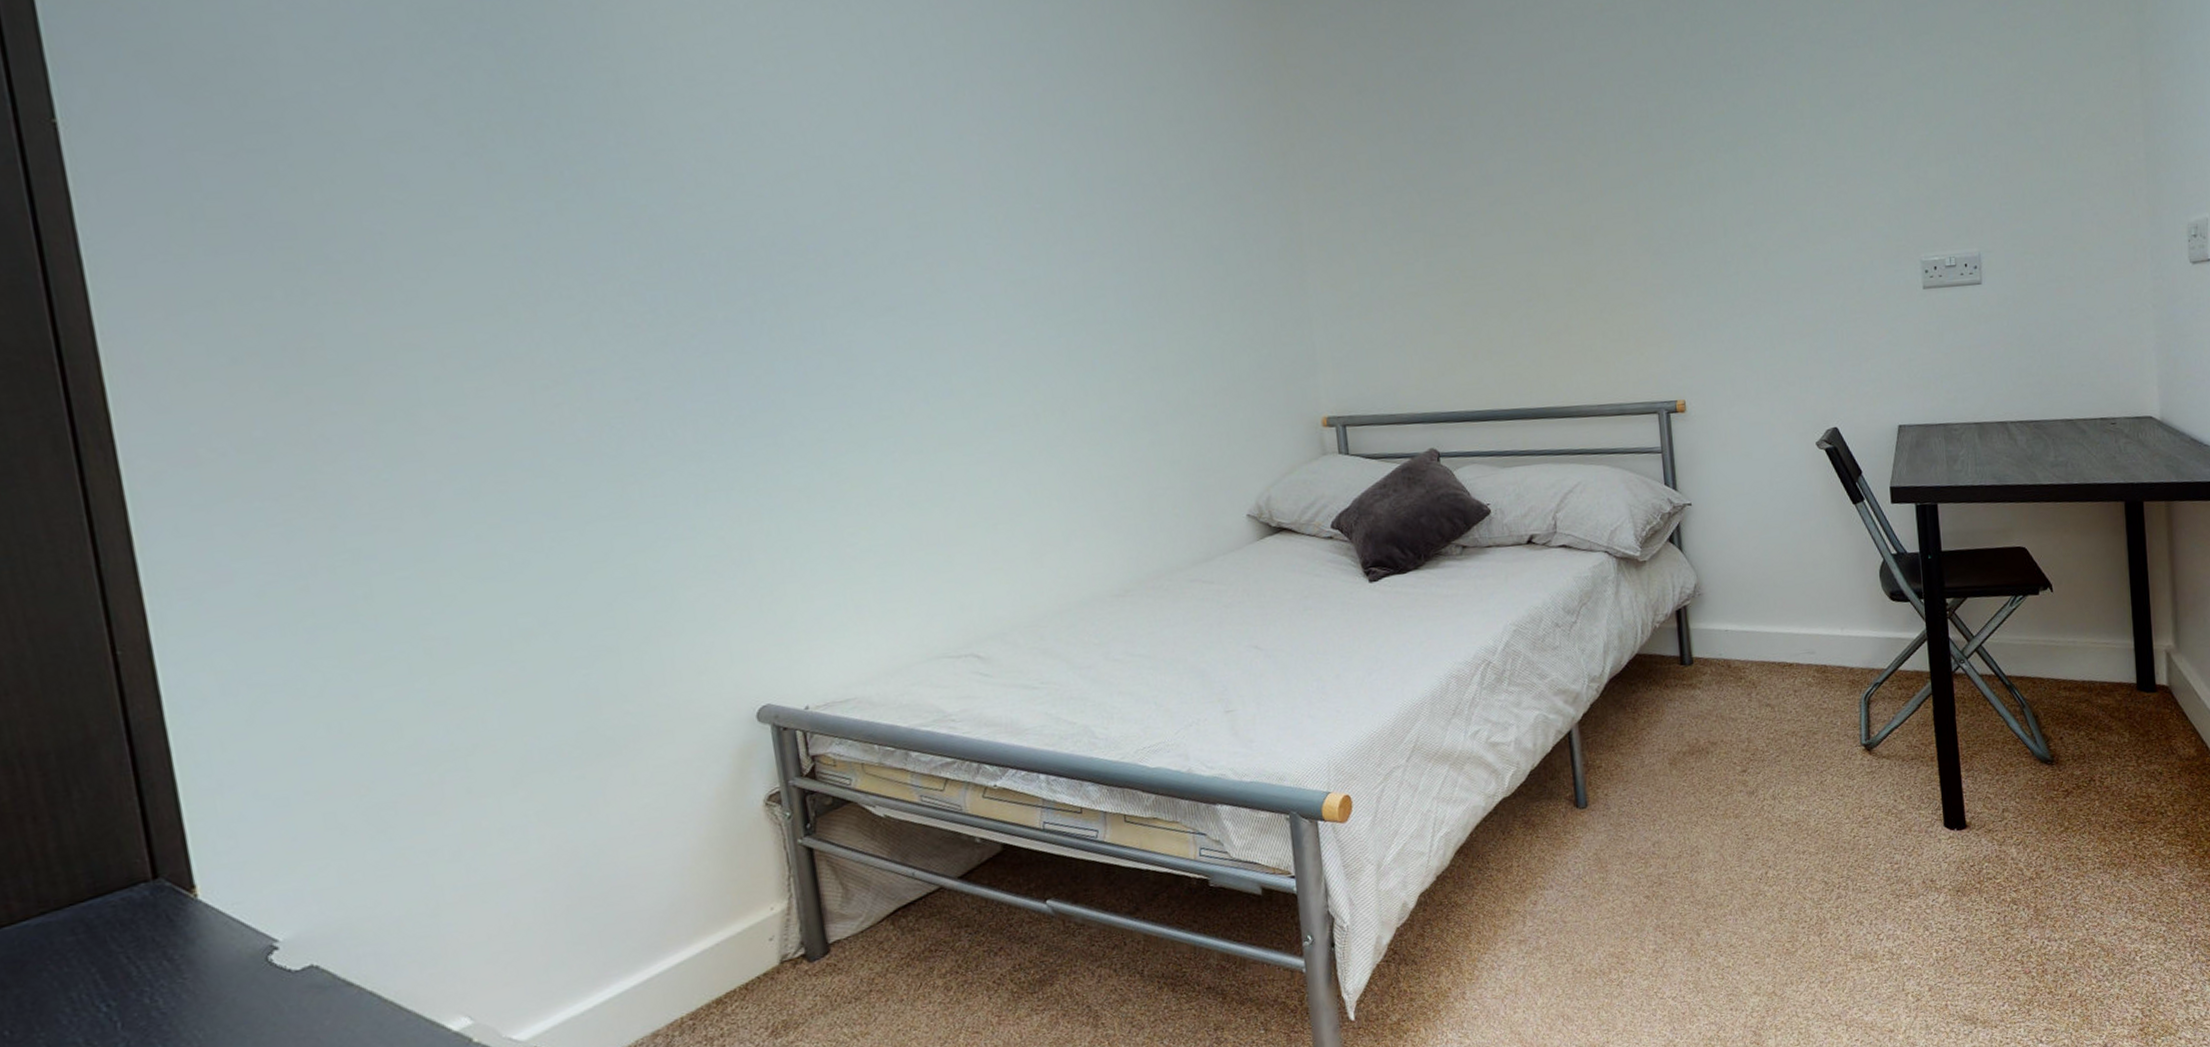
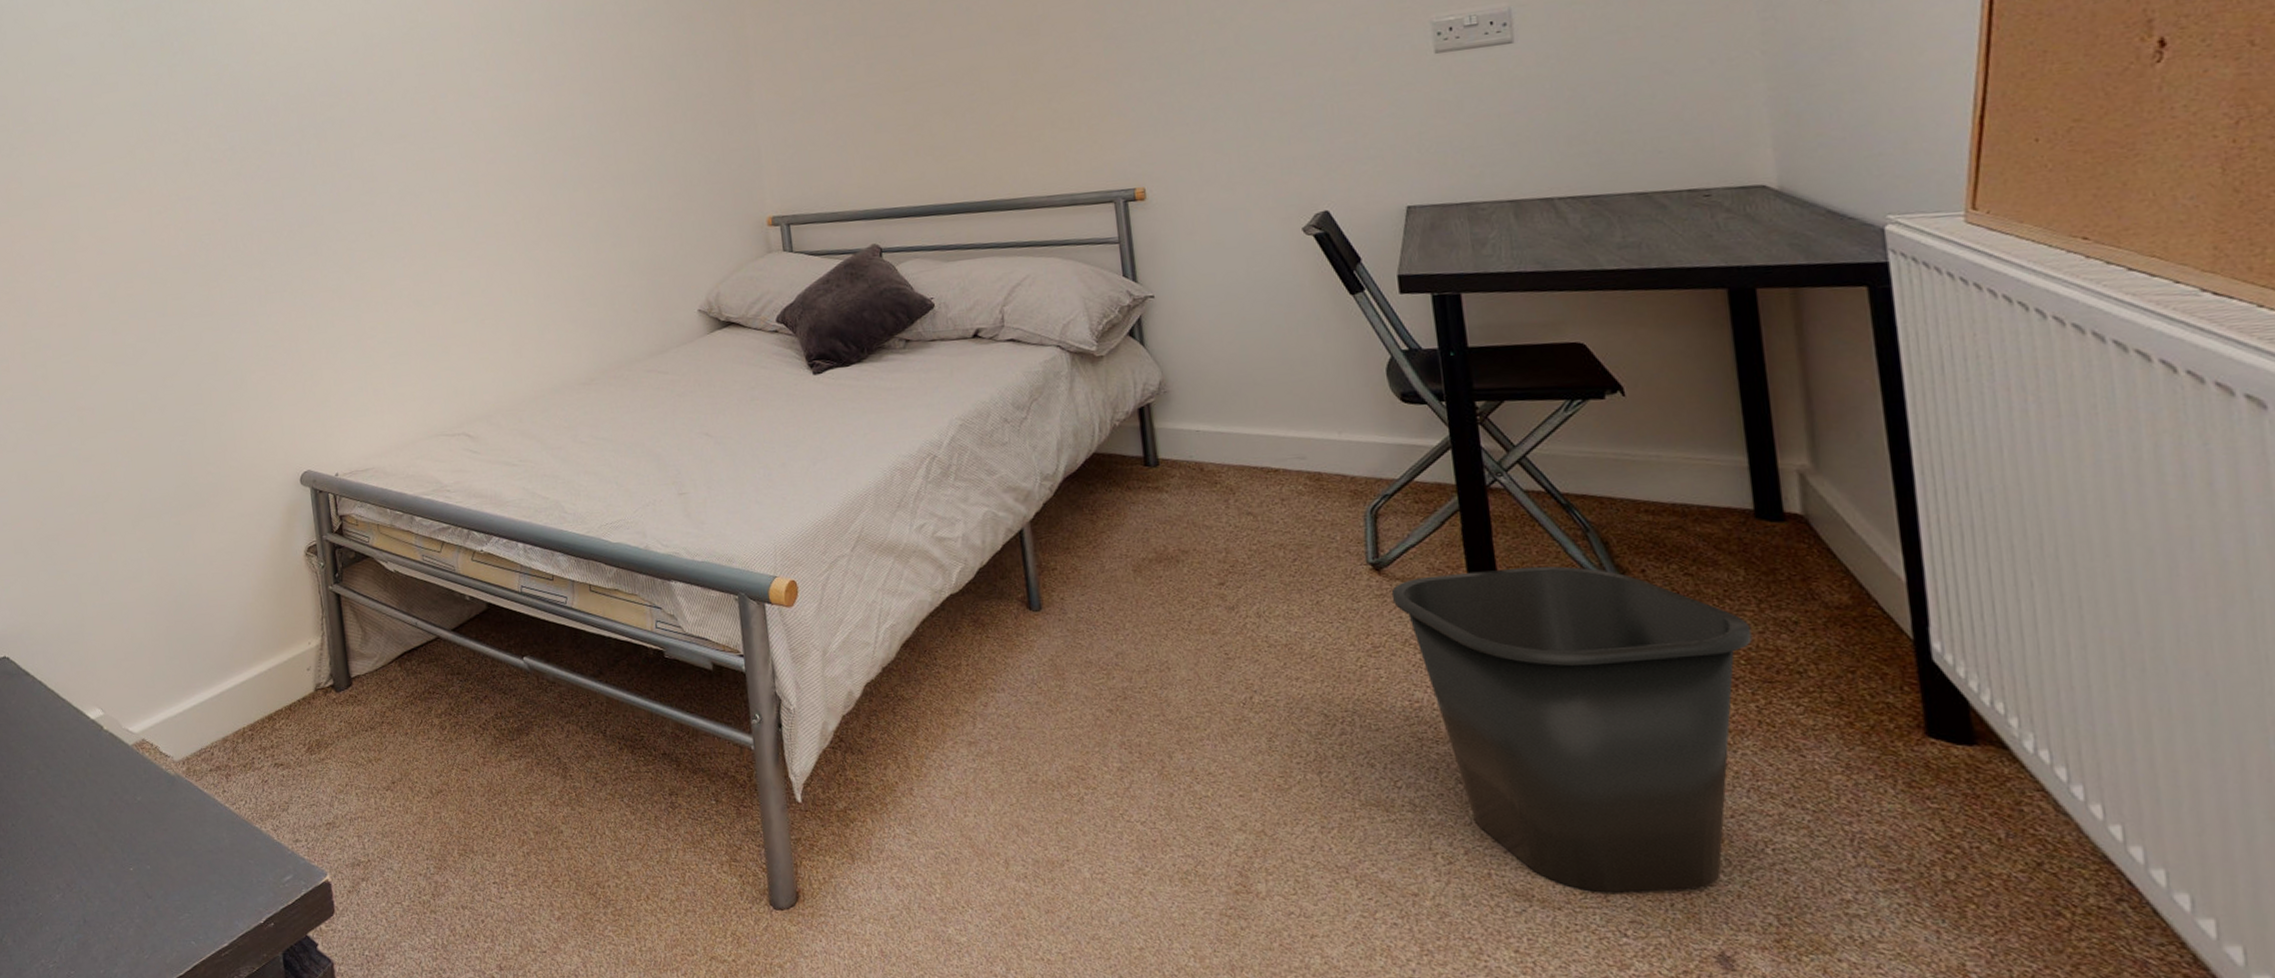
waste bin: none [1879,738,2132,1009] -> present [1391,566,1752,893]

